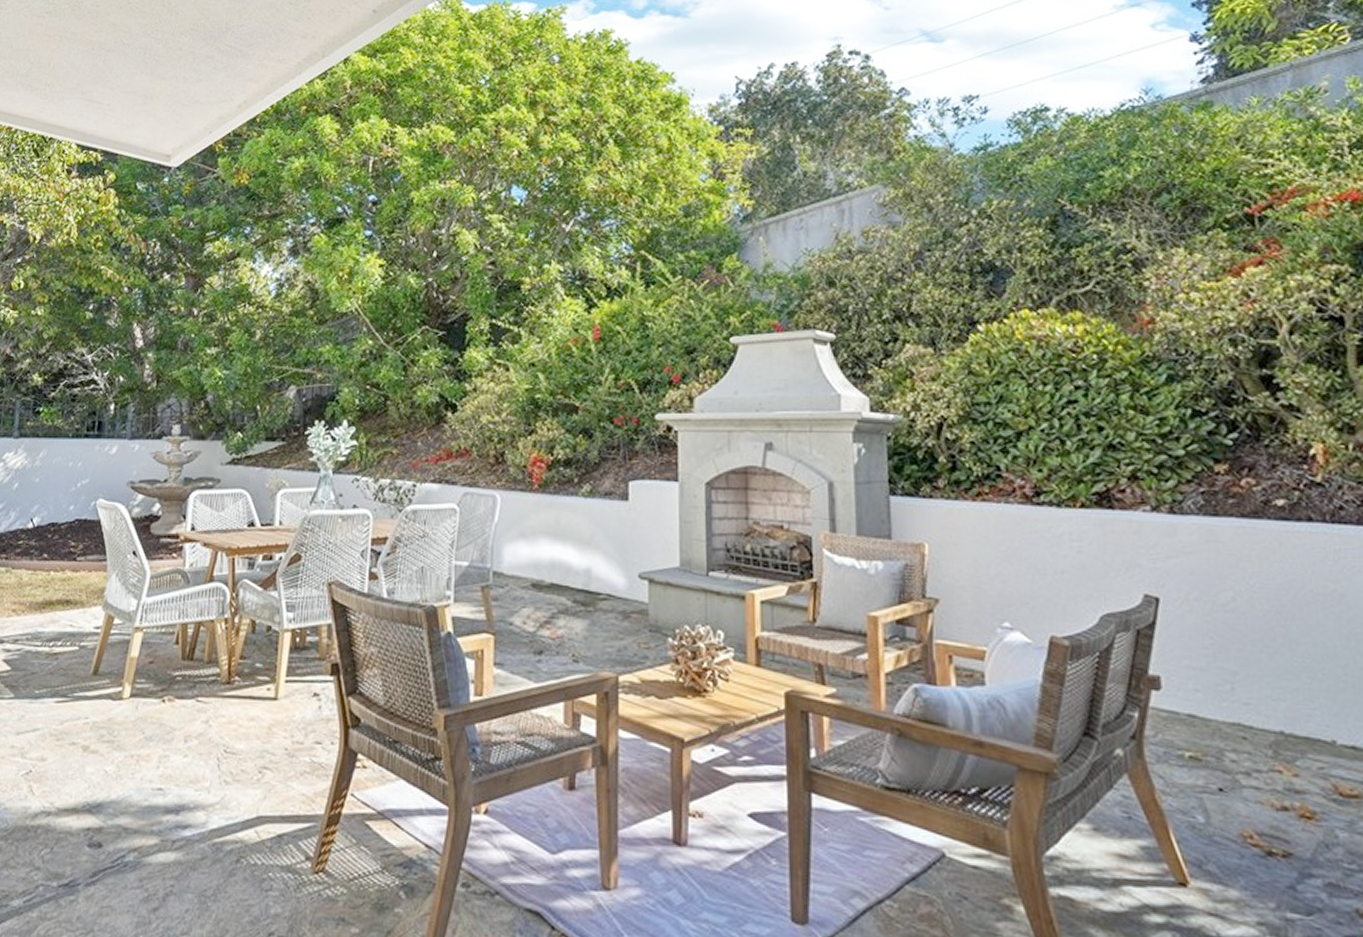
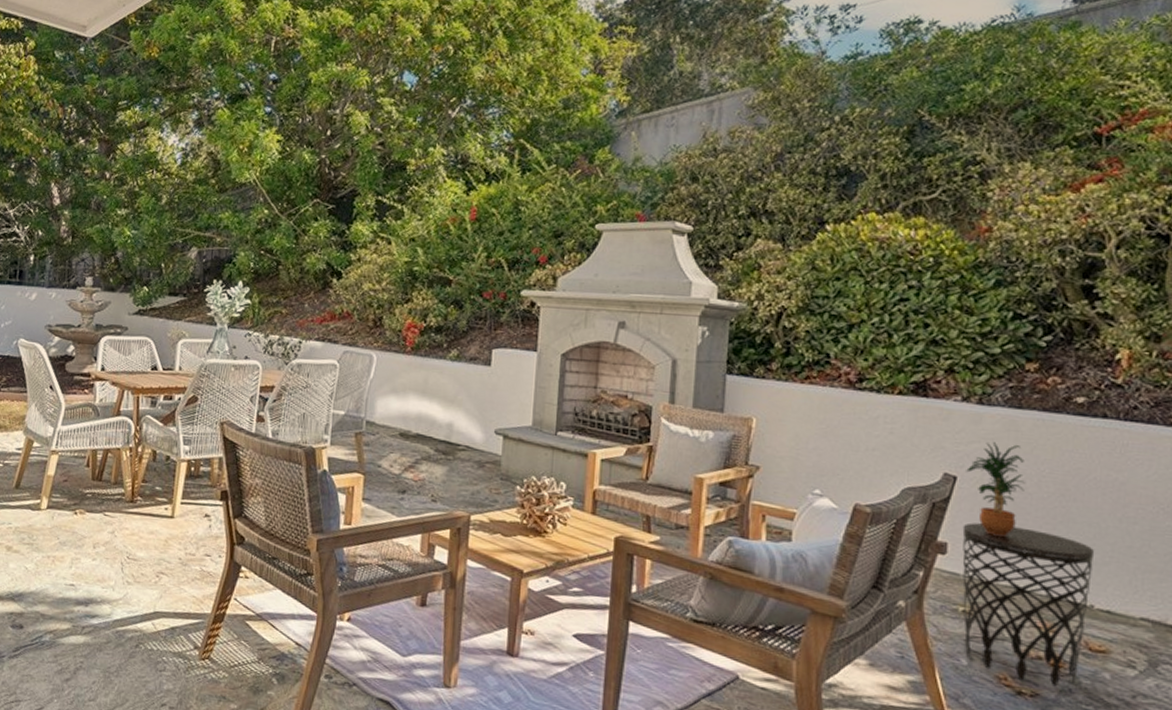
potted plant: none [1168,556,1236,665] -> present [966,442,1025,537]
side table: none [1174,651,1332,843] -> present [962,523,1095,687]

